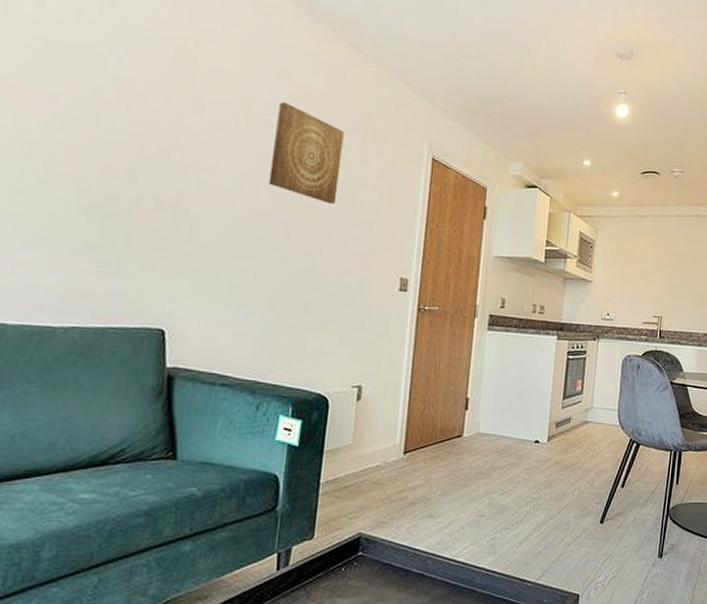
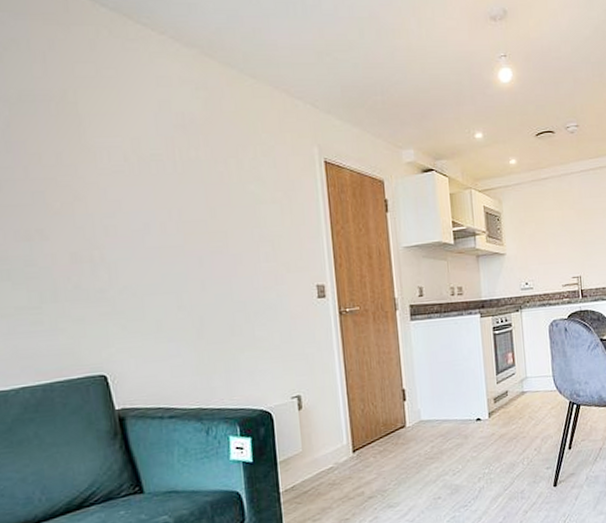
wall art: present [268,101,344,204] -> none [166,133,240,226]

